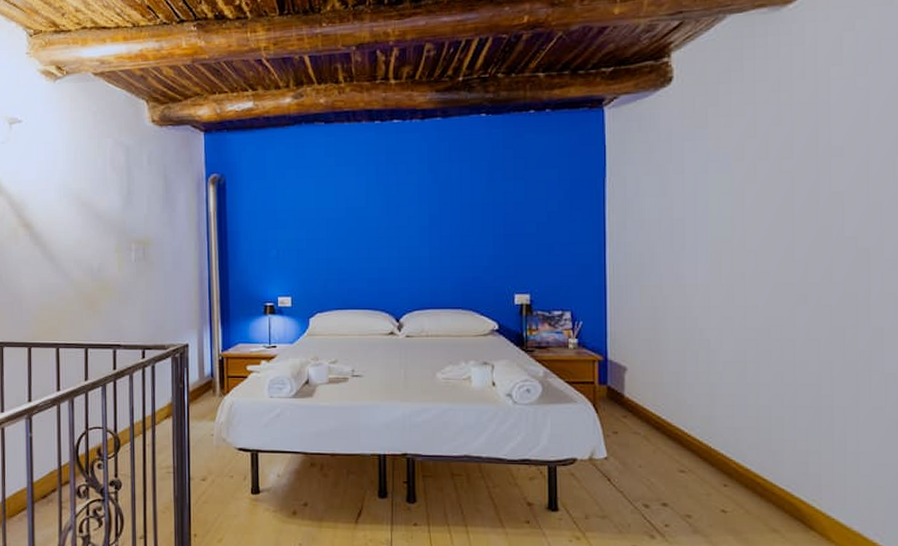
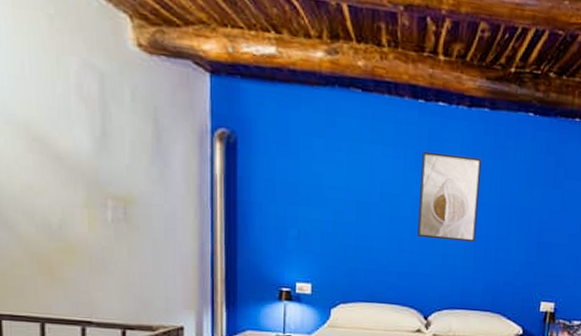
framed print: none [382,163,439,244] -> present [417,151,481,243]

